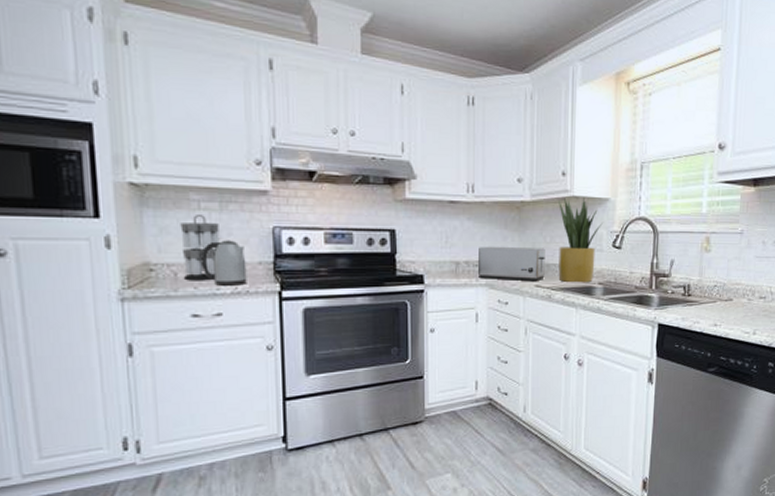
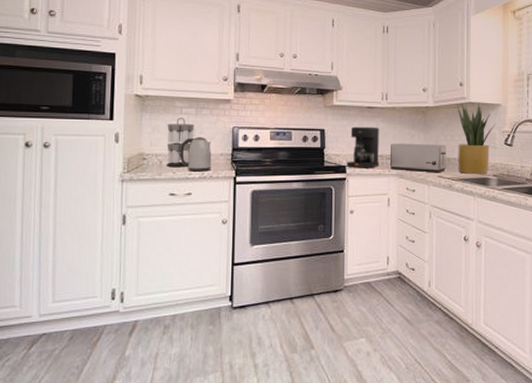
coffee maker: none [424,226,466,278] -> present [346,126,380,168]

